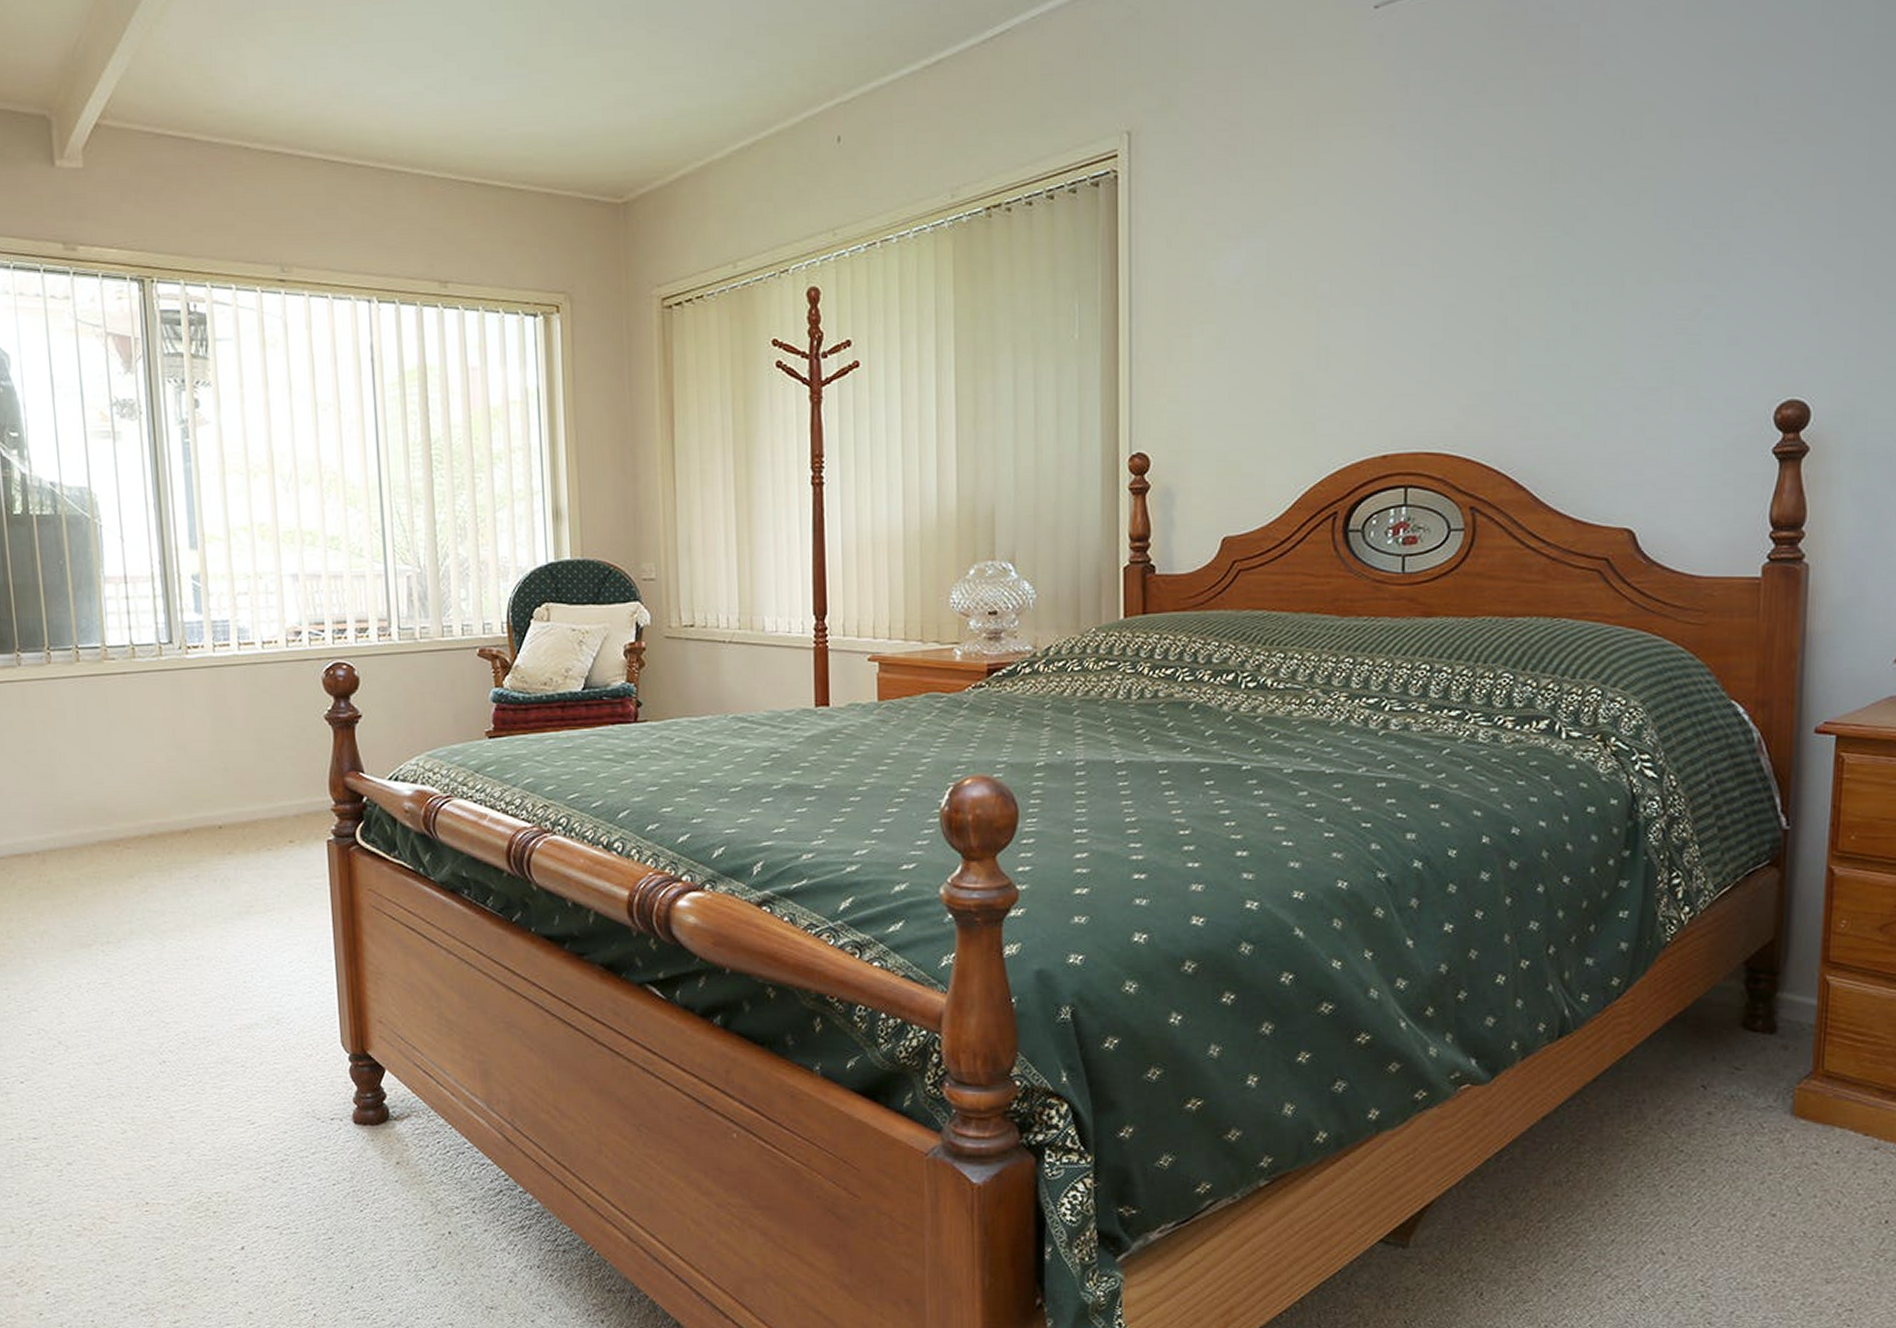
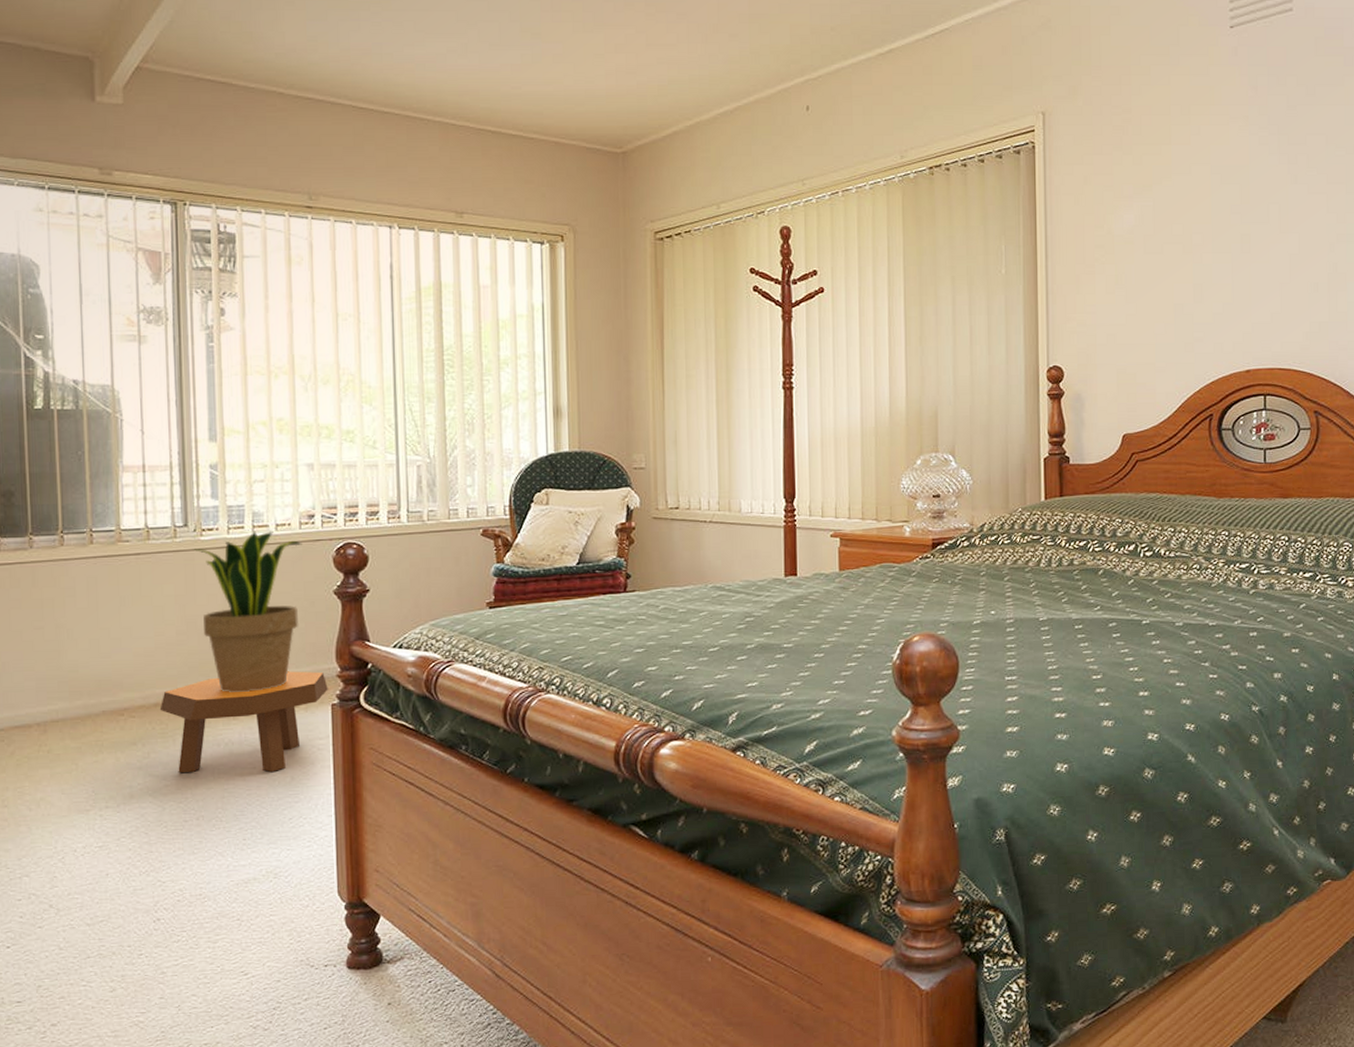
footstool: none [154,803,323,911] -> present [159,671,328,774]
potted plant: none [179,649,290,825] -> present [193,531,302,692]

